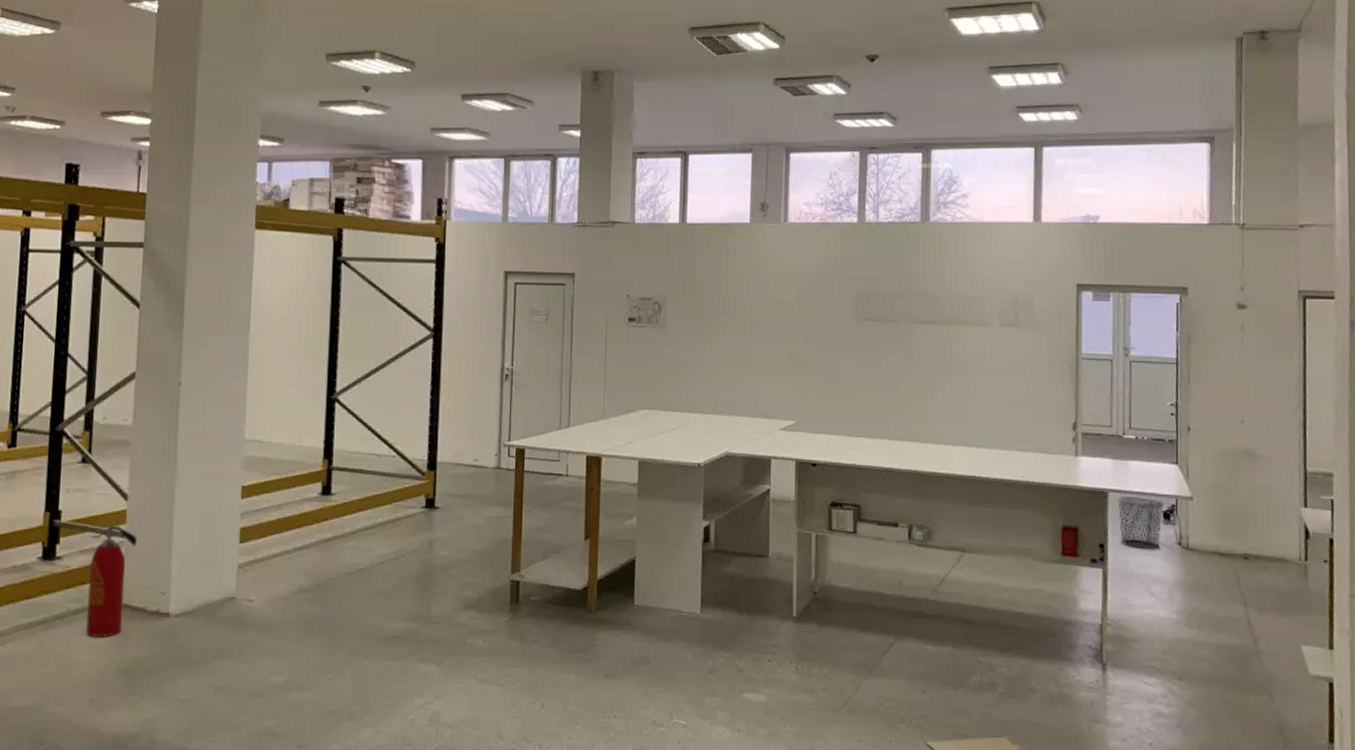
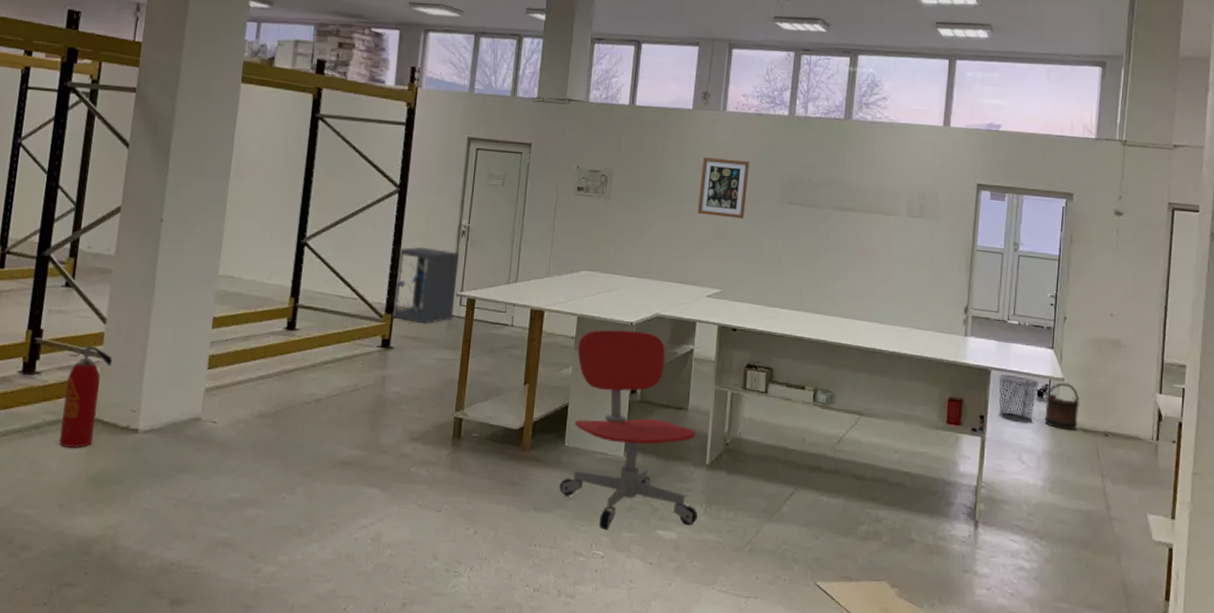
storage cabinet: none [434,395,505,480] -> present [391,247,460,324]
office chair: none [631,473,788,696] -> present [559,329,698,530]
wall art: none [763,275,818,341] -> present [697,157,749,219]
bucket: none [1174,501,1213,555] -> present [1045,382,1079,430]

